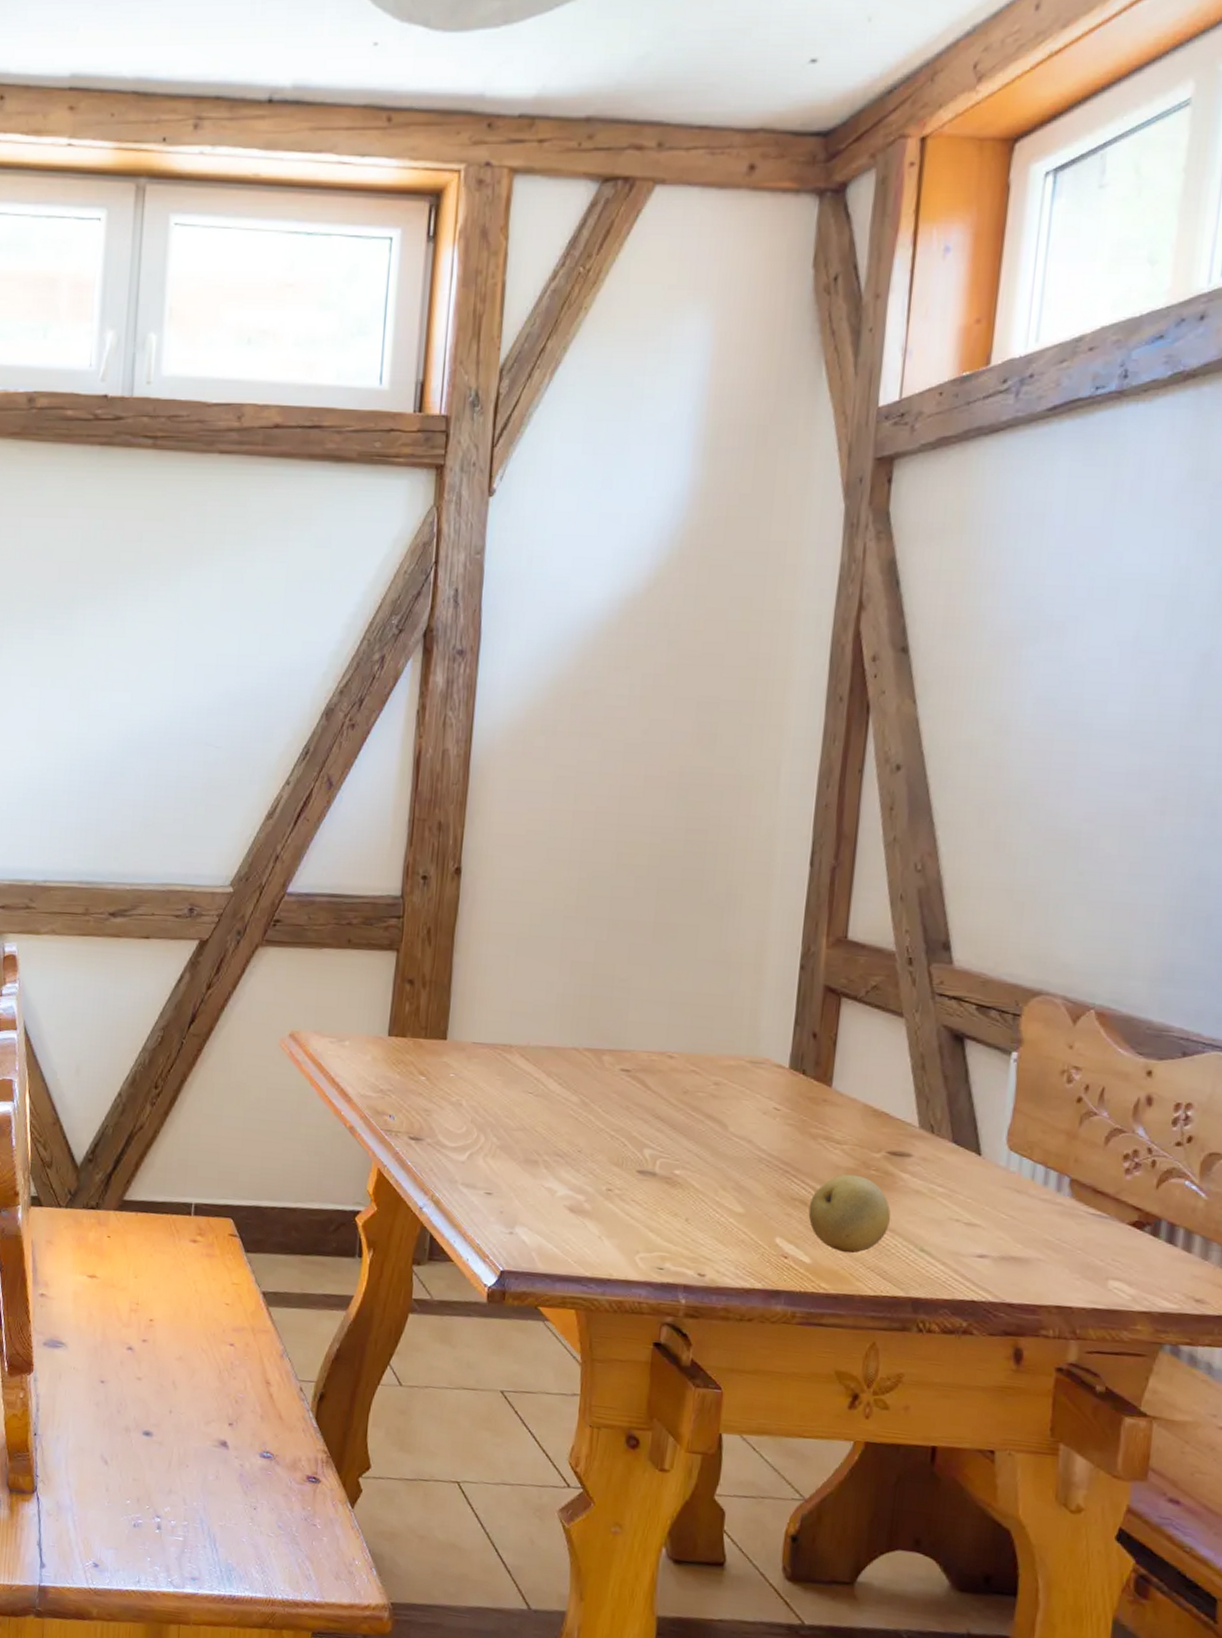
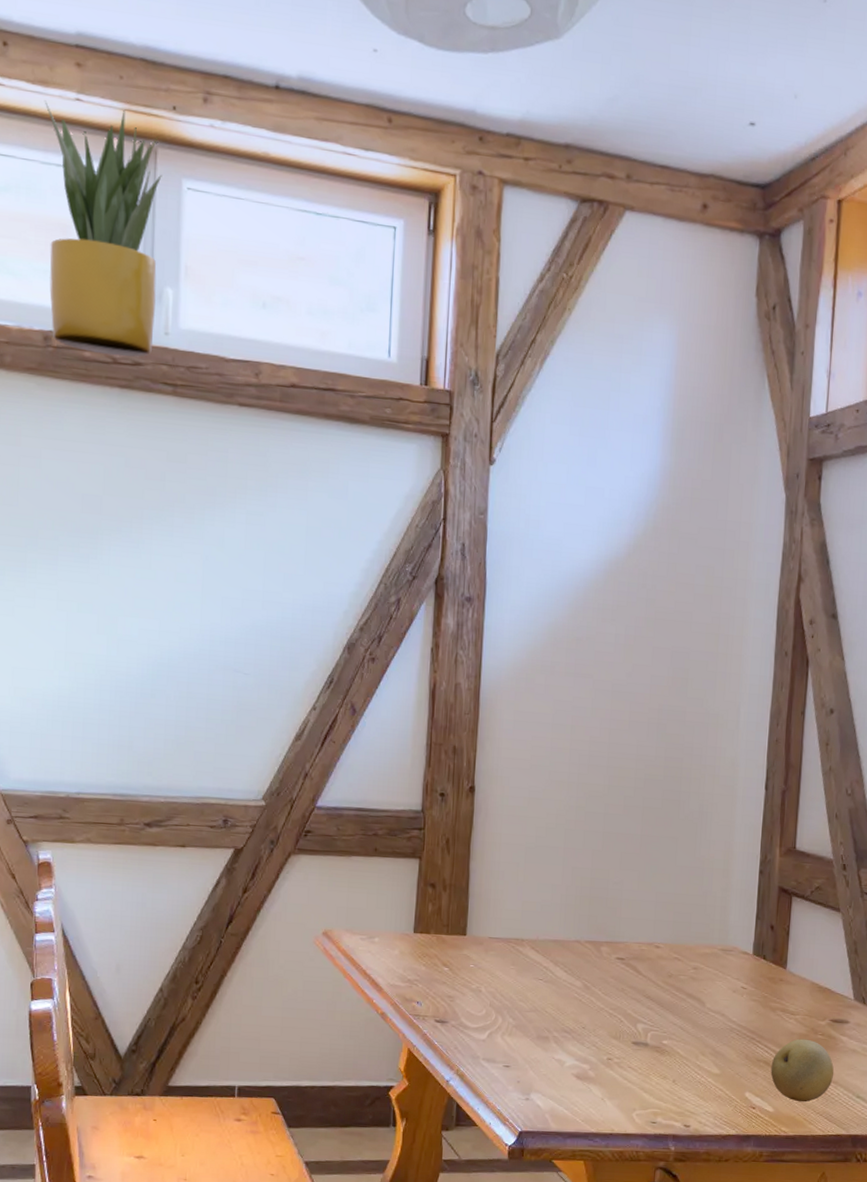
planter: none [35,150,150,412] -> present [45,100,162,357]

